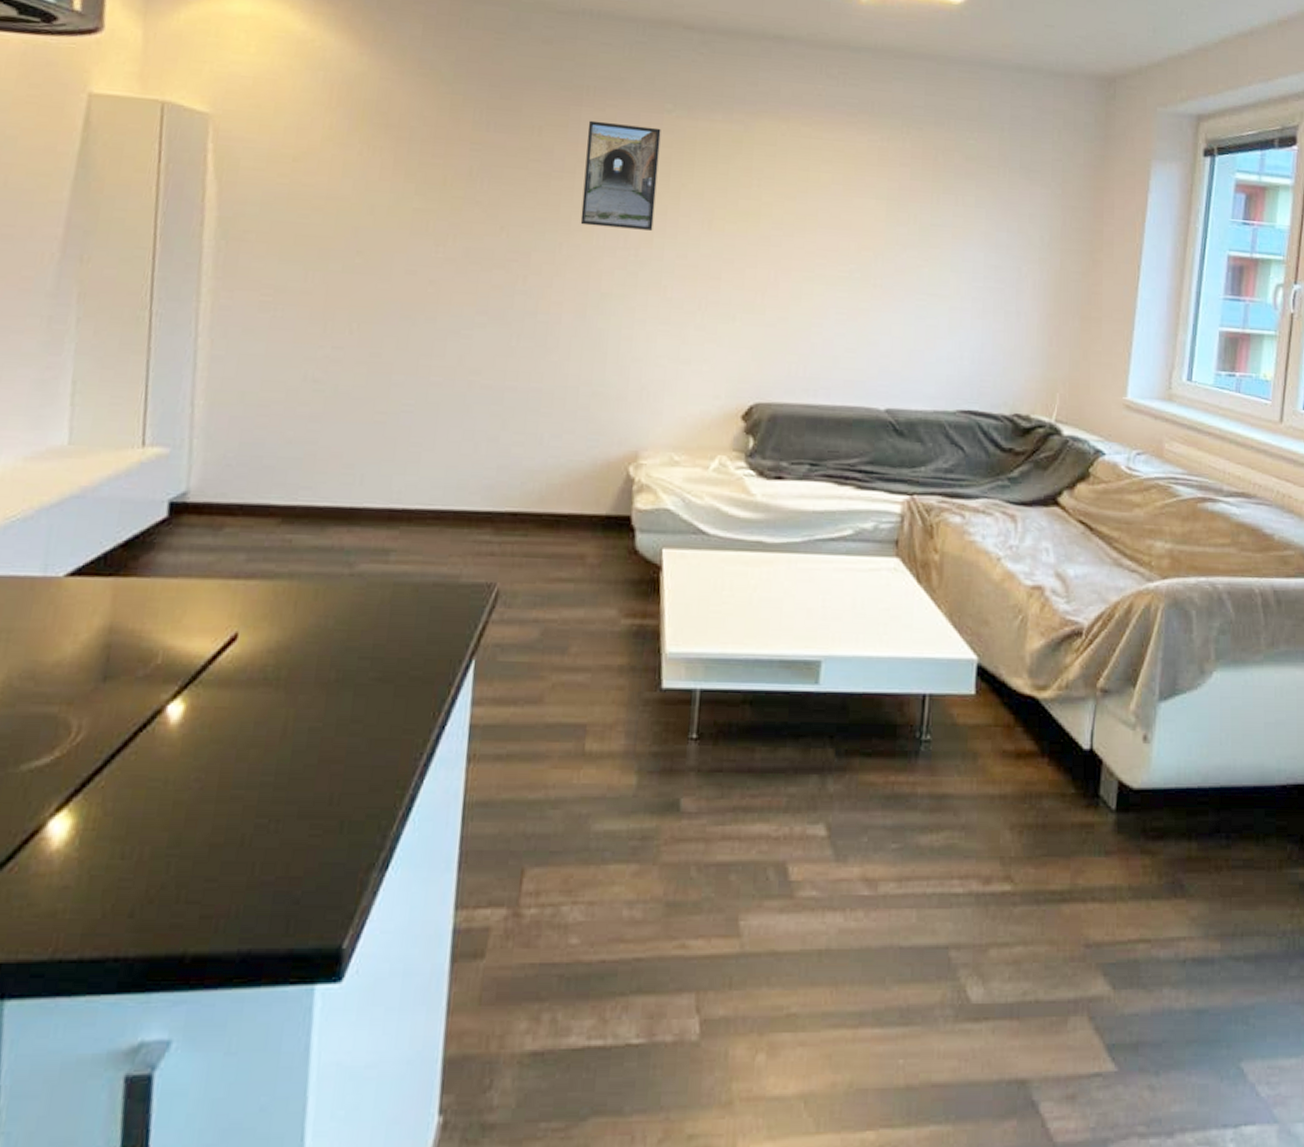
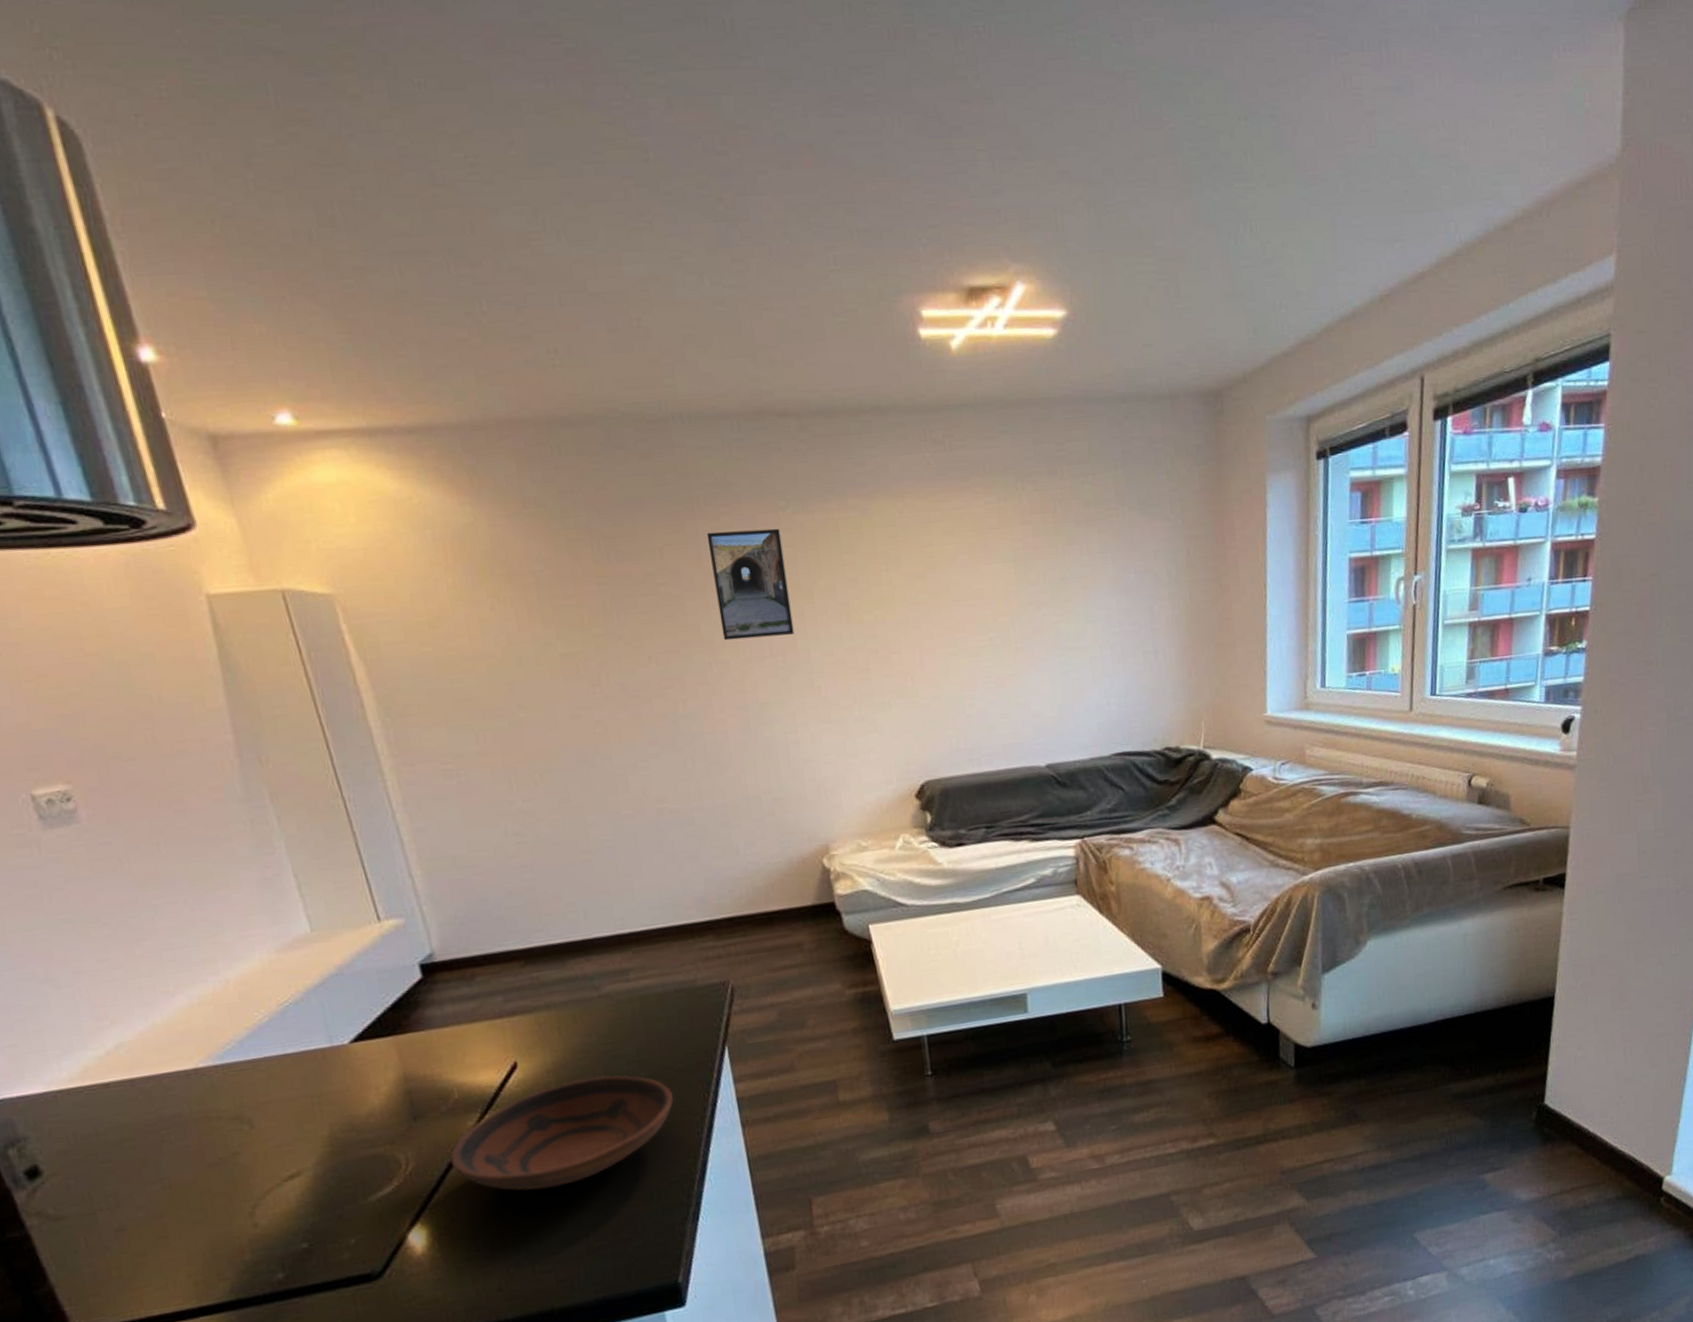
bowl: none [126,667,399,794] -> present [450,1075,673,1191]

